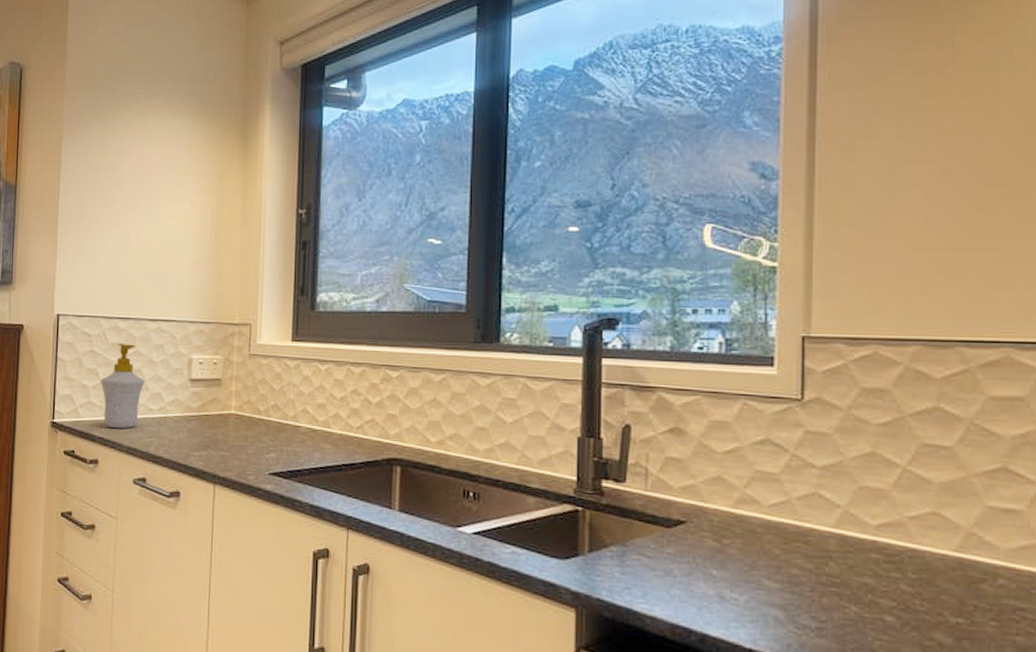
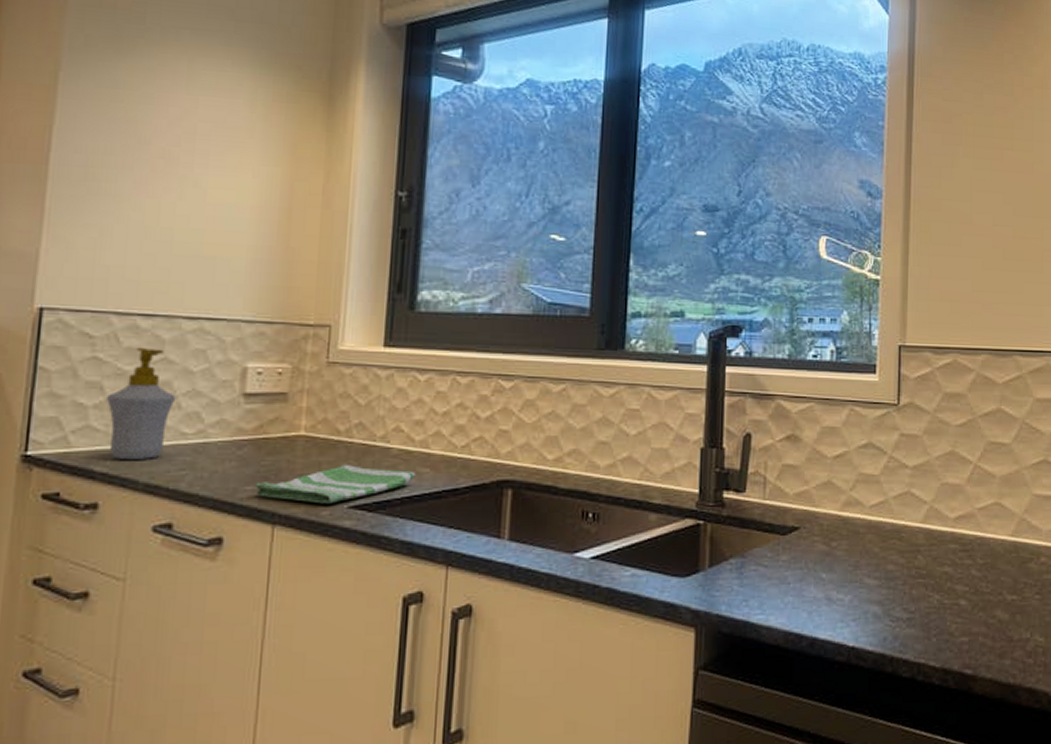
dish towel: none [200,439,320,470] -> present [253,465,416,504]

